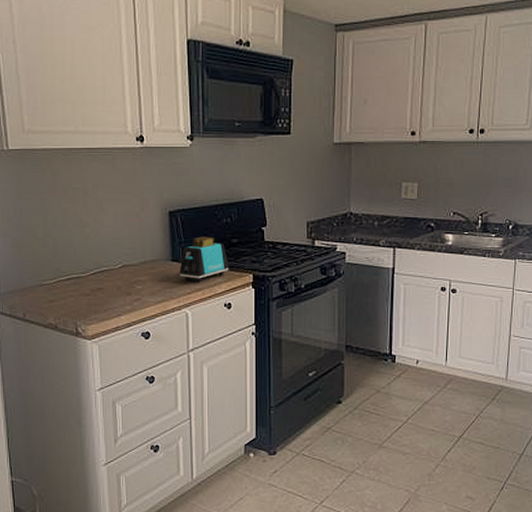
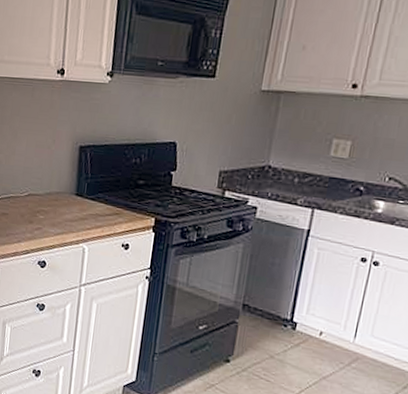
toaster: present [179,236,229,283] -> none [81,174,132,220]

